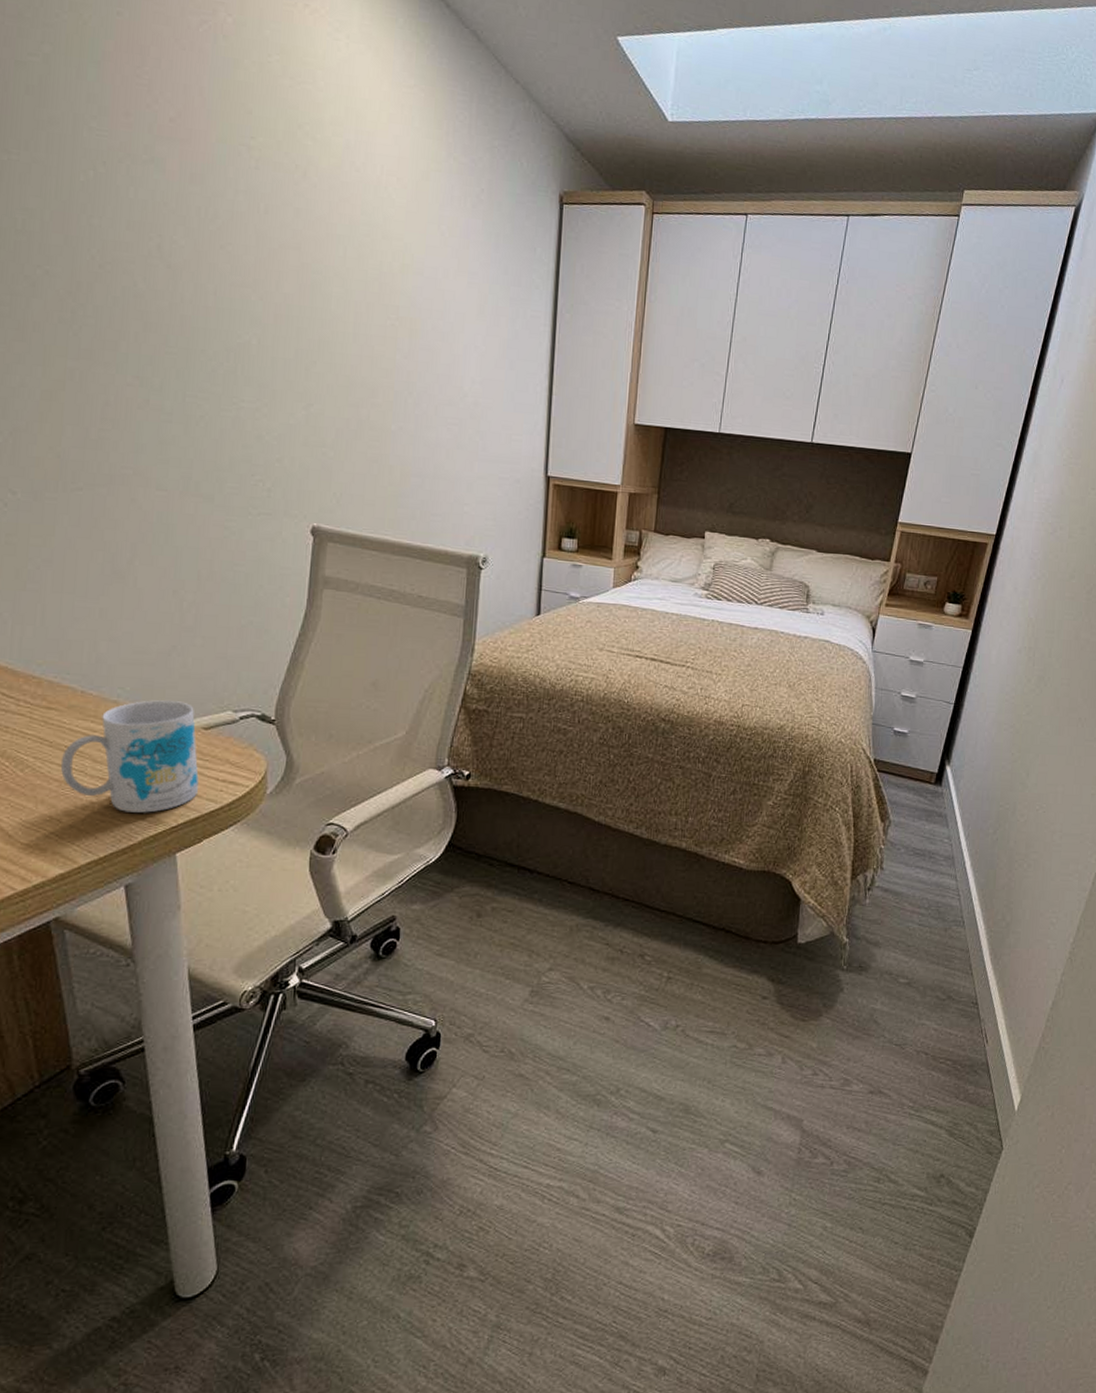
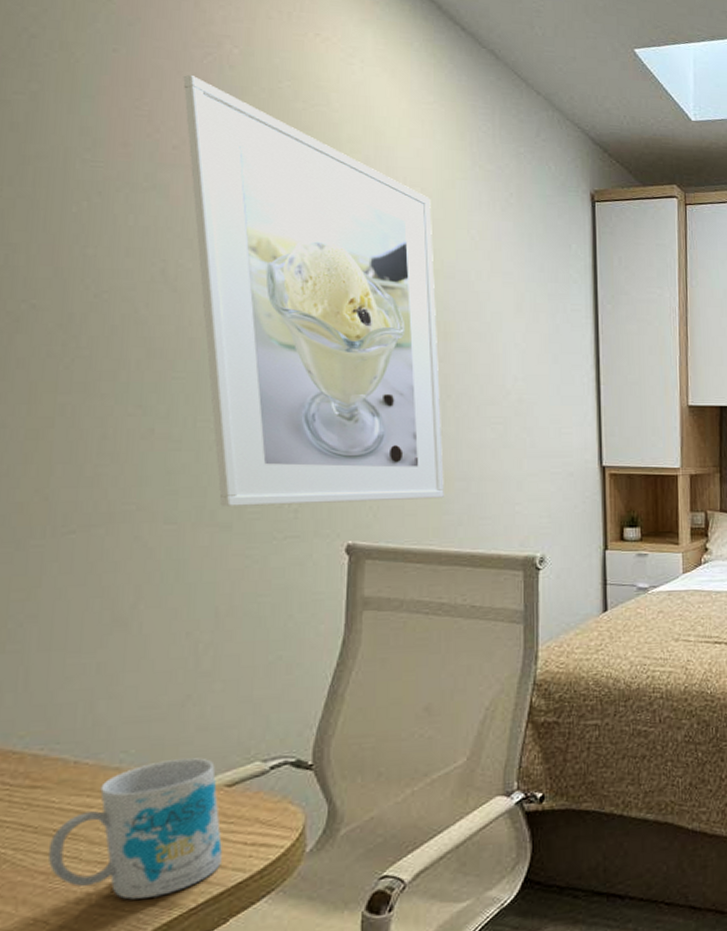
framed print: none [180,43,406,492] -> present [183,74,444,506]

